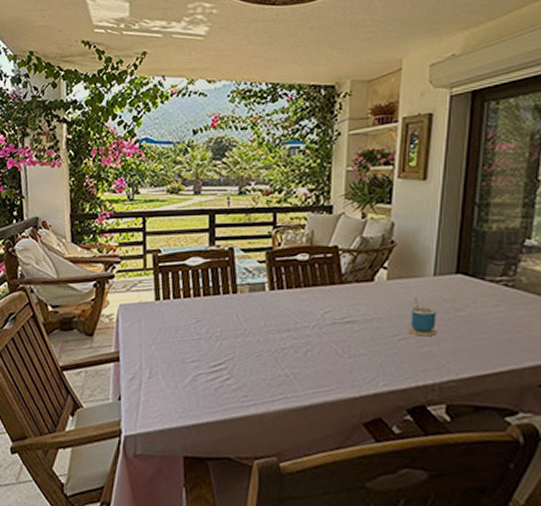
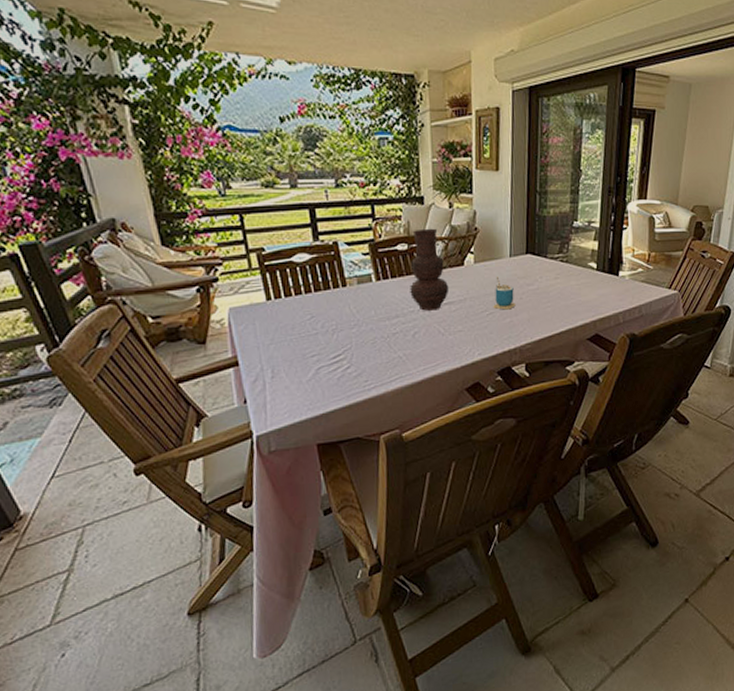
vase: none [305,239,354,328] -> present [409,228,450,311]

